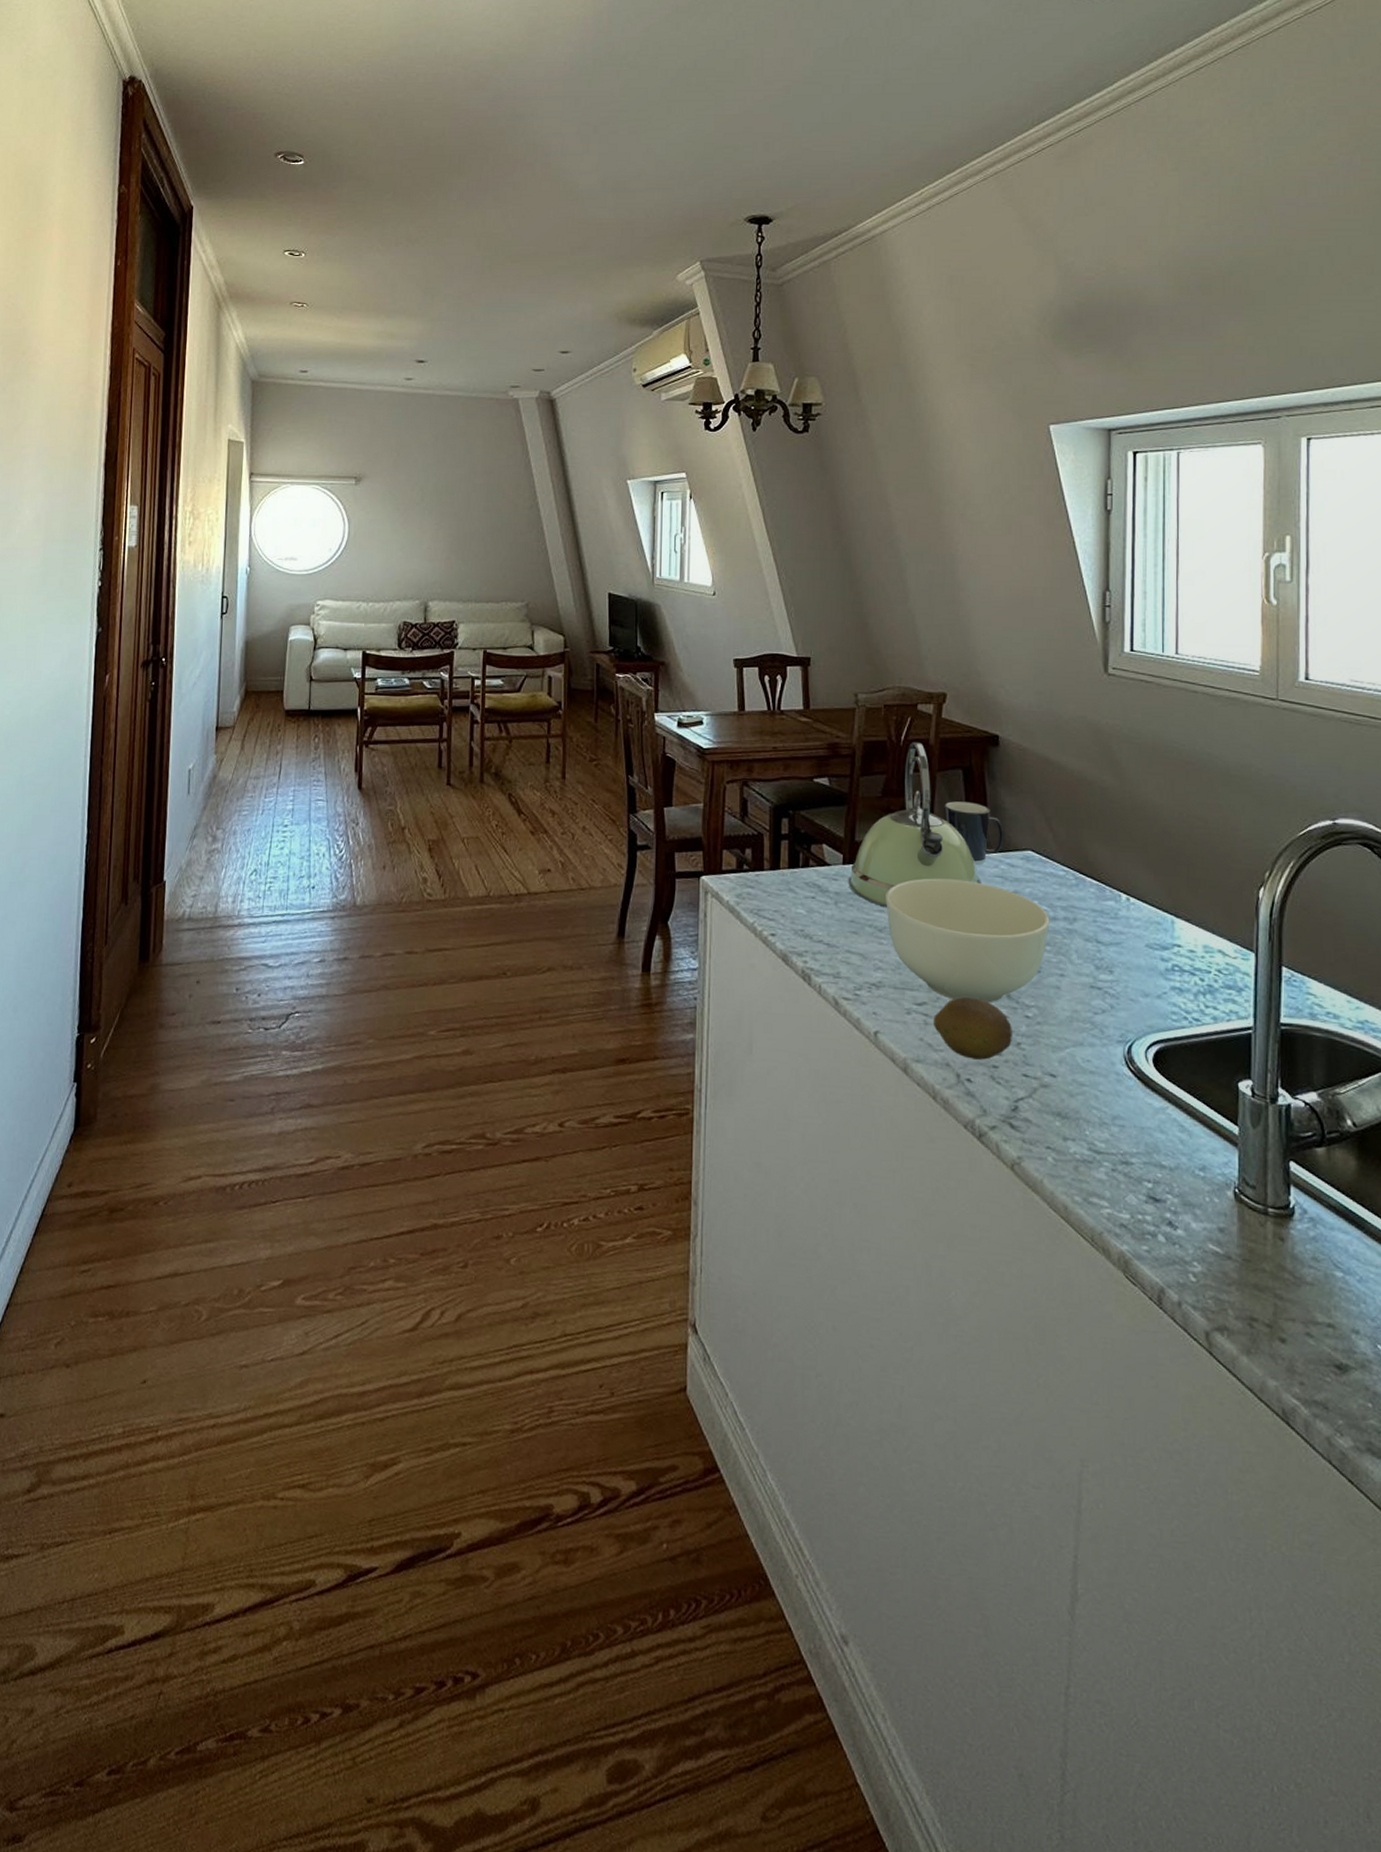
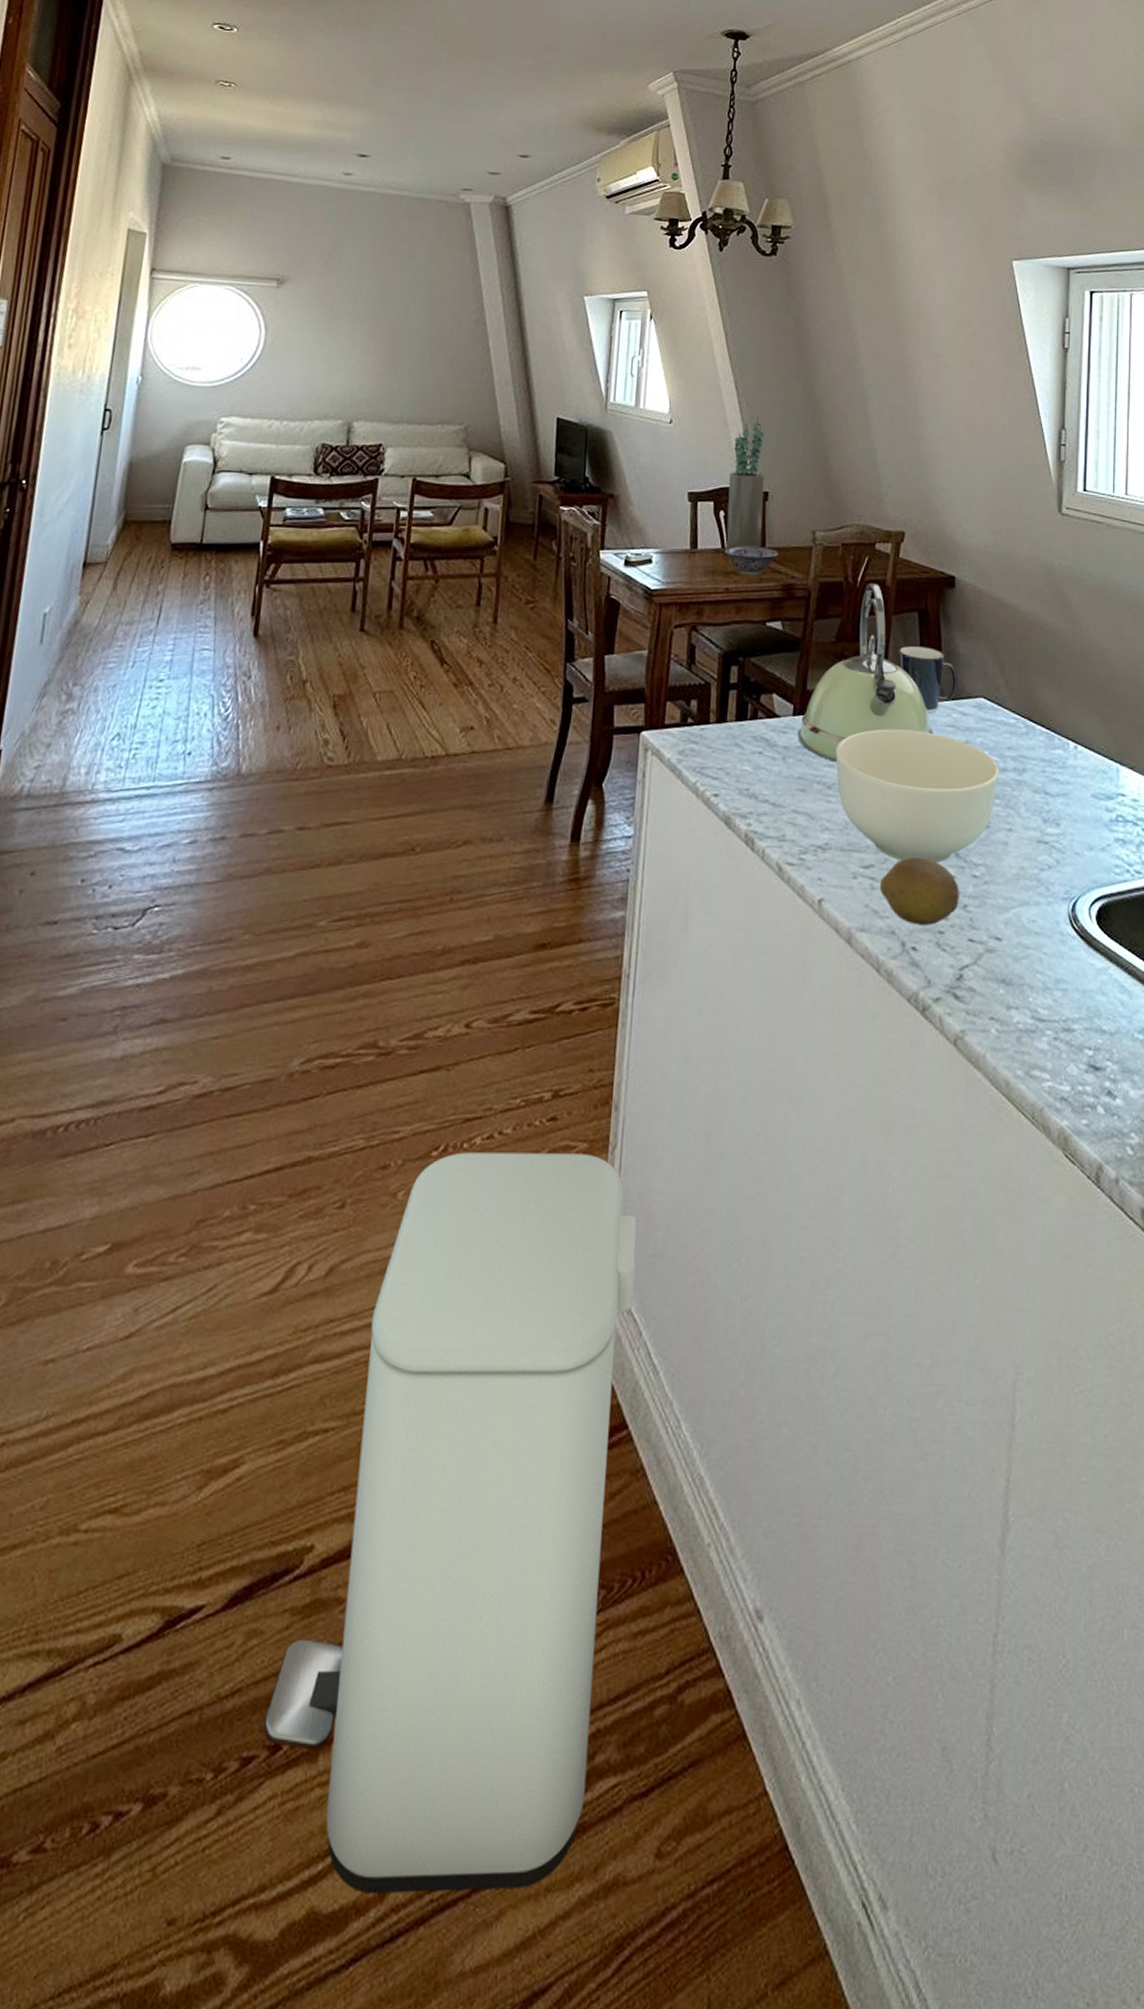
pedal bin: none [431,1230,720,1824] -> present [264,1152,637,1894]
bowl: none [770,708,823,736] -> present [724,546,779,576]
vase: none [772,587,806,712] -> present [726,417,765,550]

